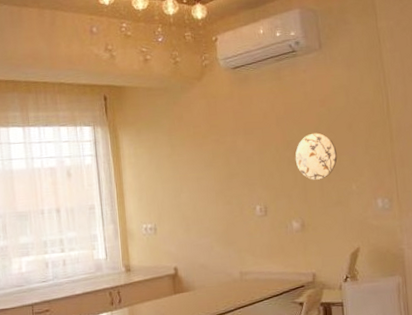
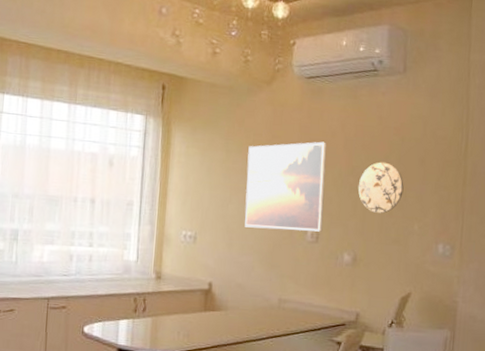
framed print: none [190,123,270,212] -> present [244,141,327,232]

